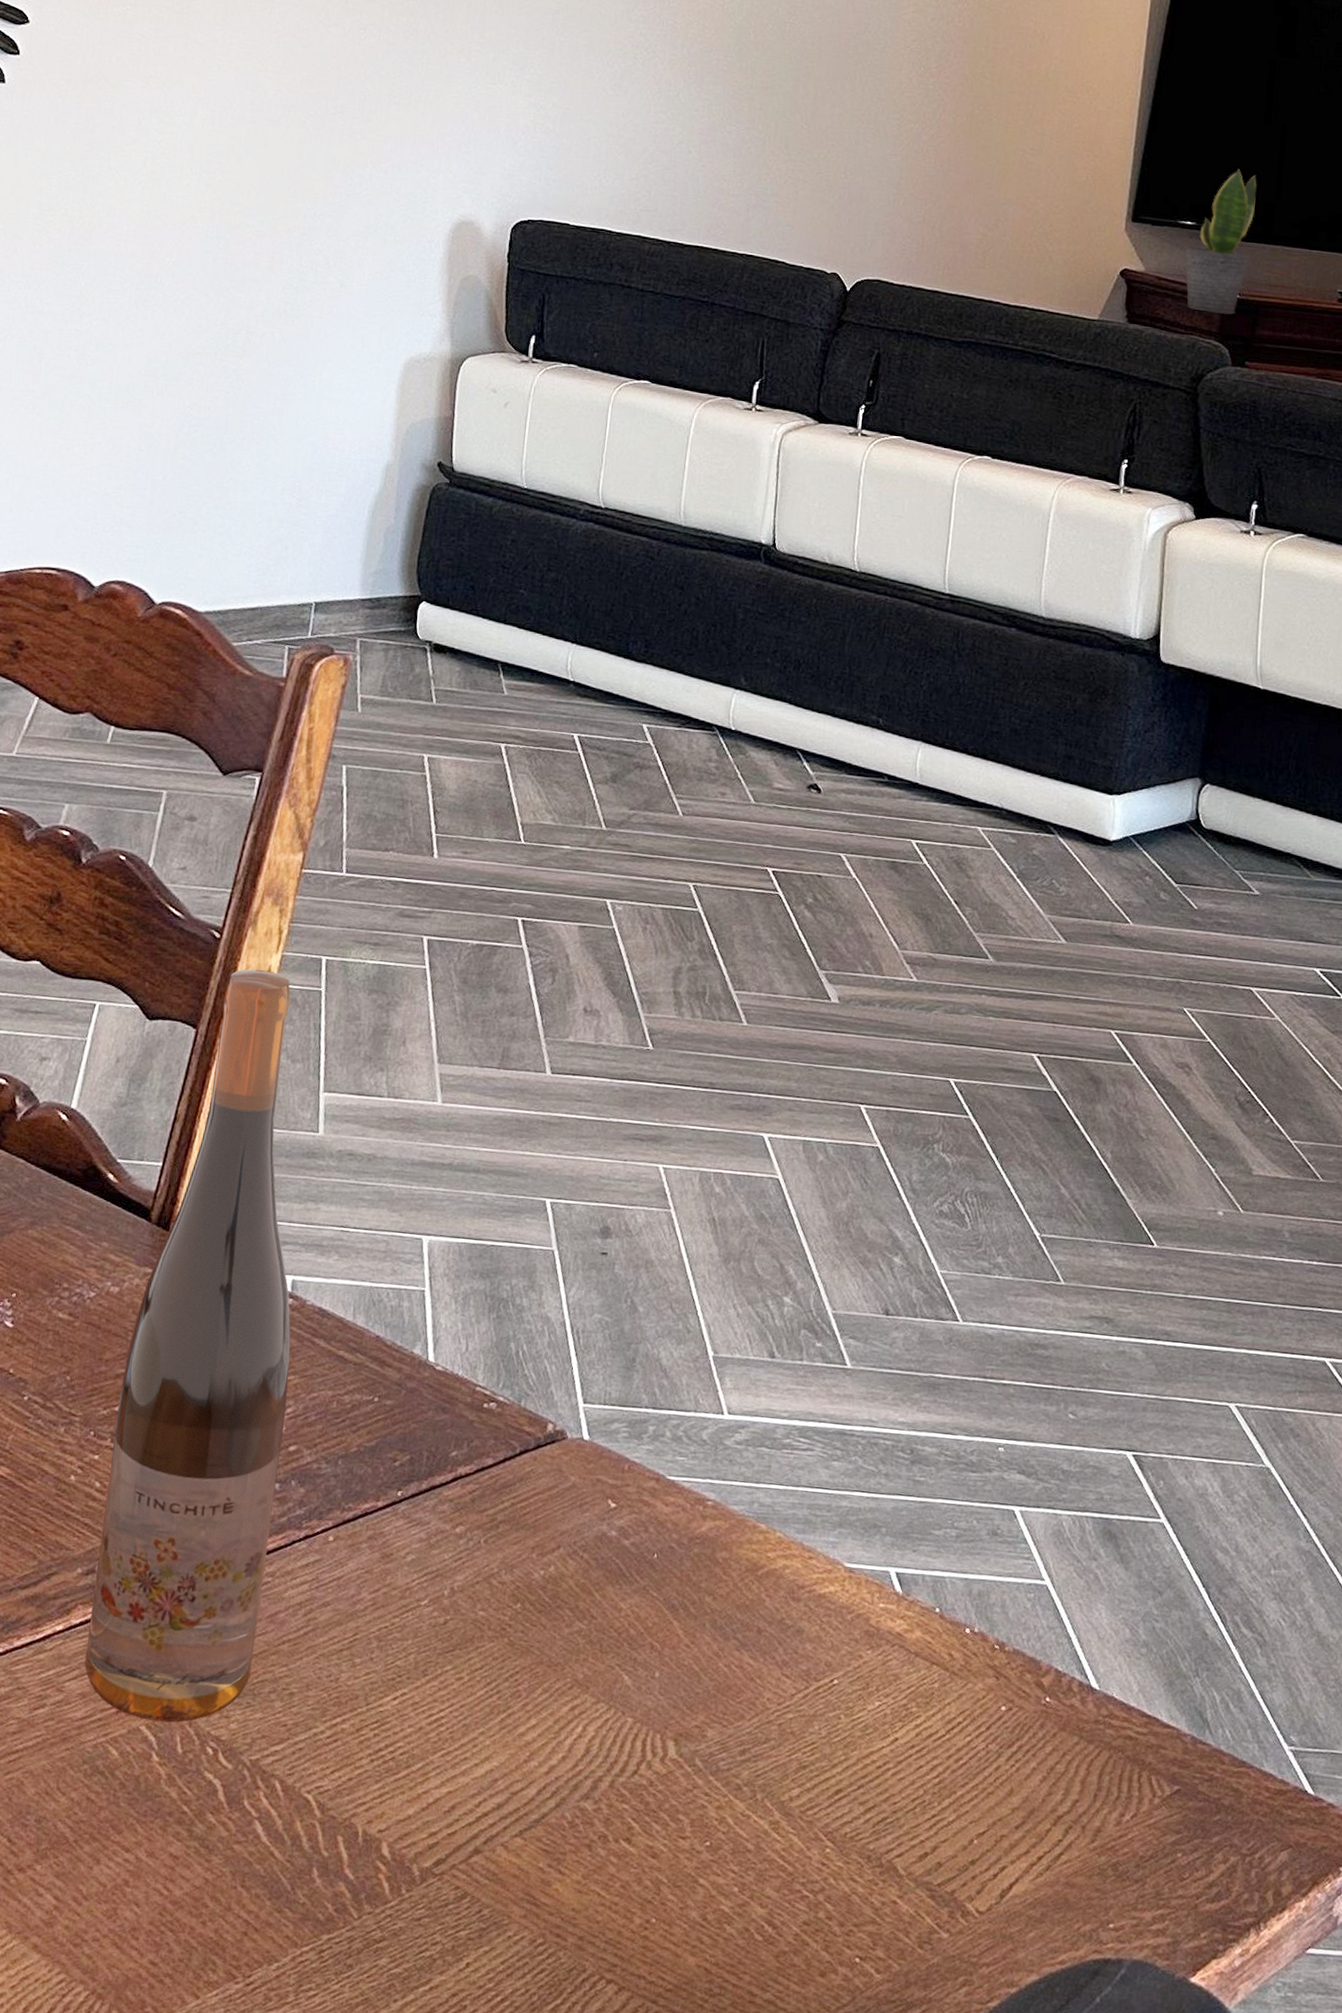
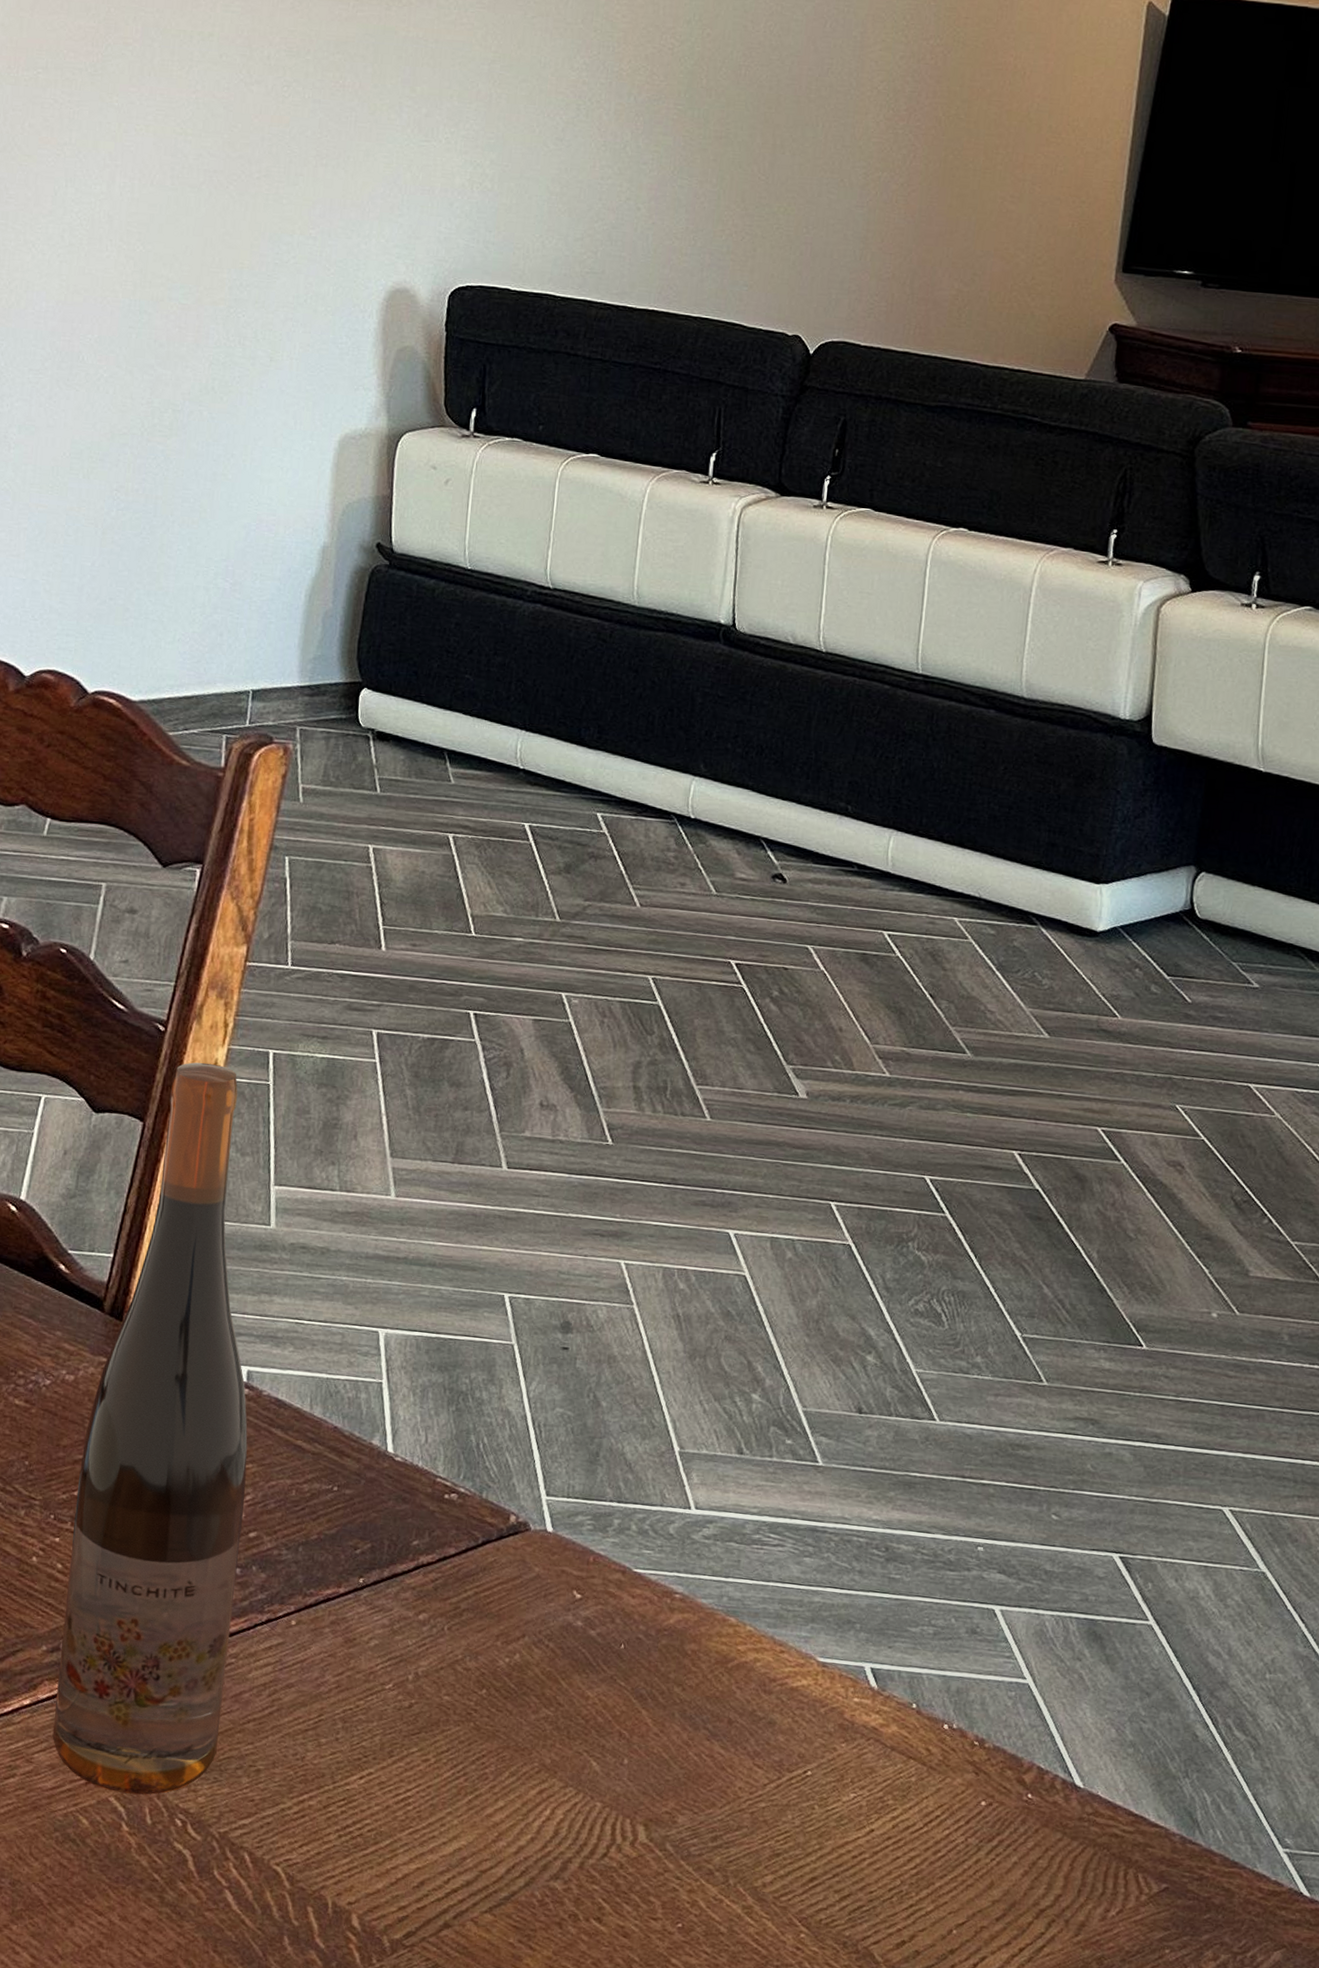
potted plant: present [1185,169,1257,315] -> none [1181,212,1262,371]

